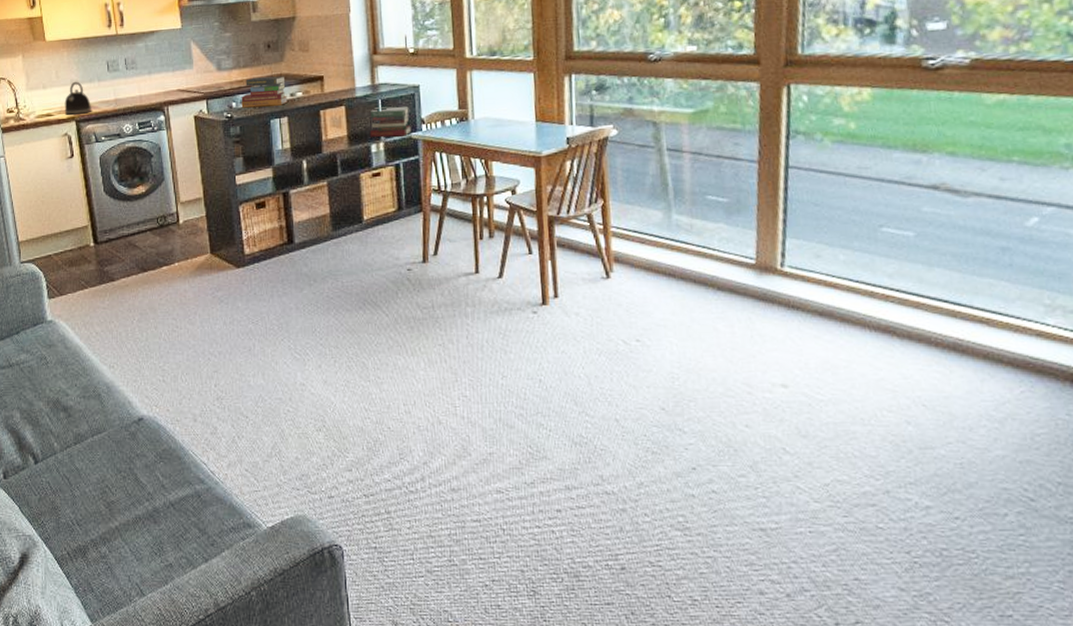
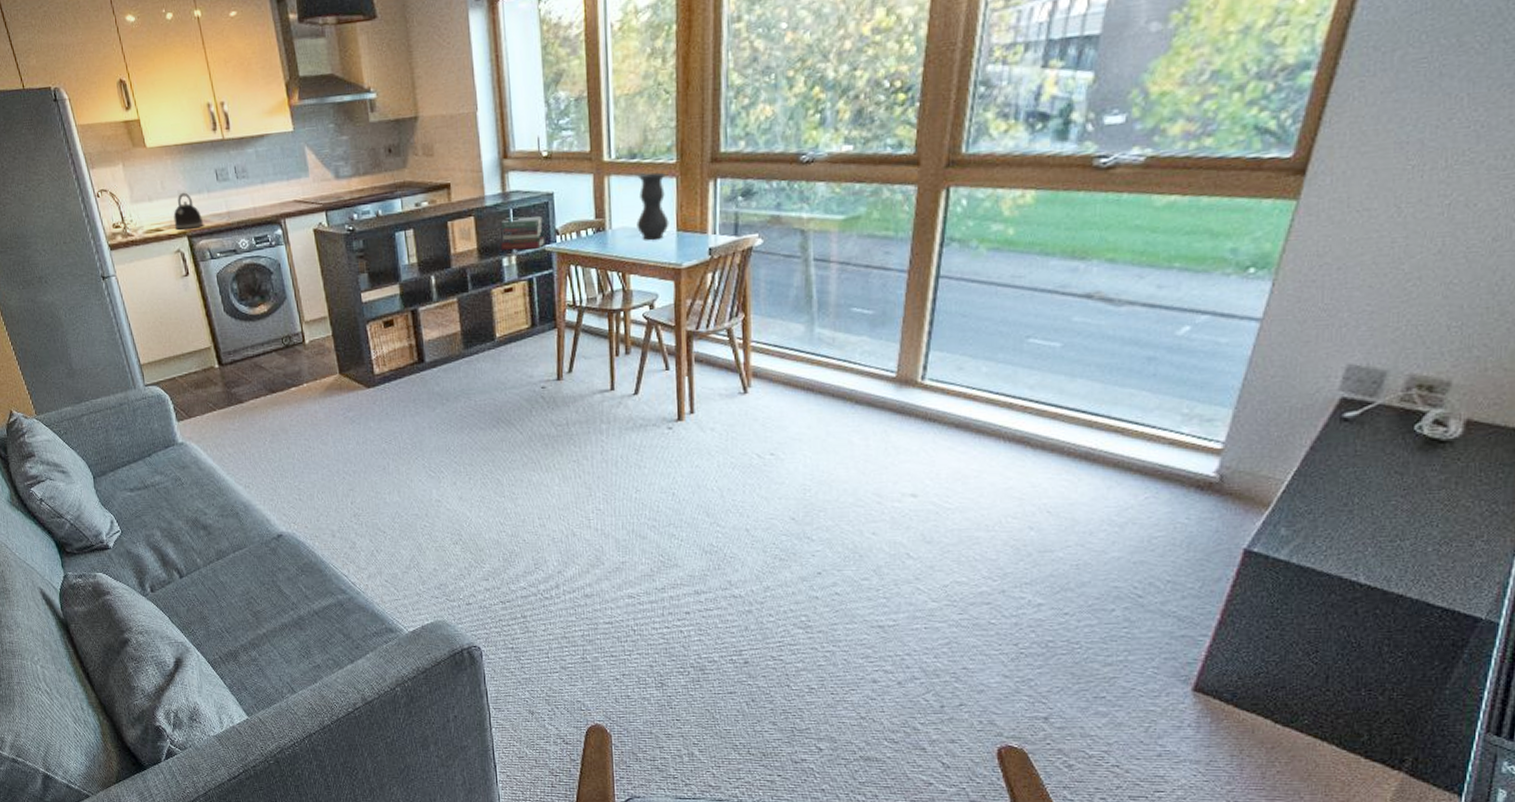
books: present [241,76,288,108] -> none [362,184,413,220]
vase: none [497,68,528,130] -> present [636,172,669,241]

